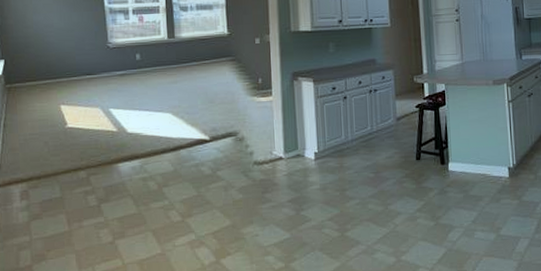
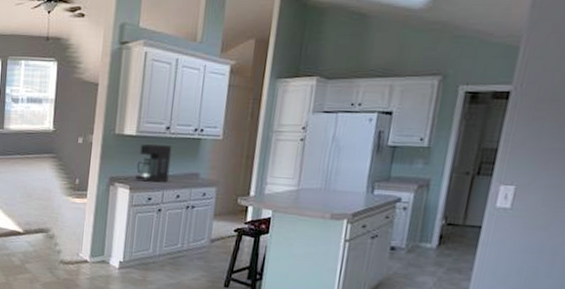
coffee maker: none [316,36,349,73] -> present [134,143,172,182]

